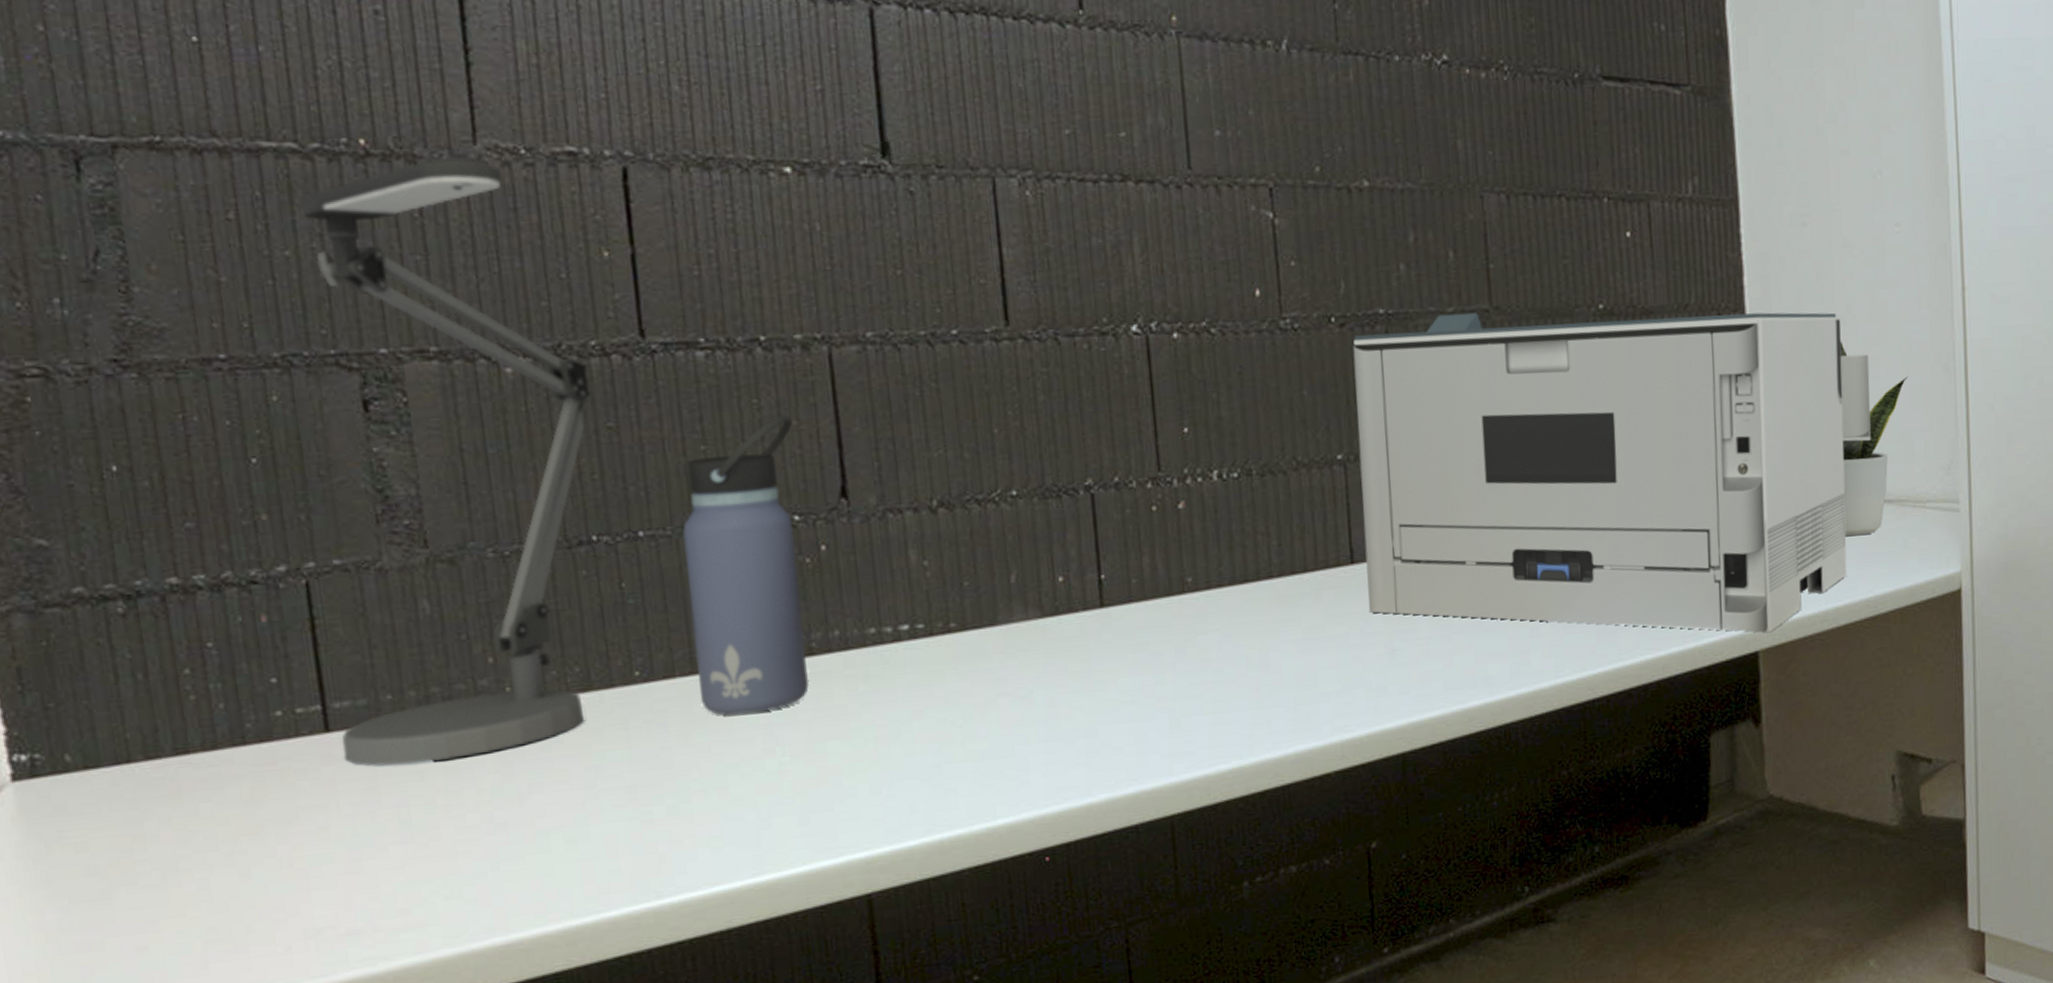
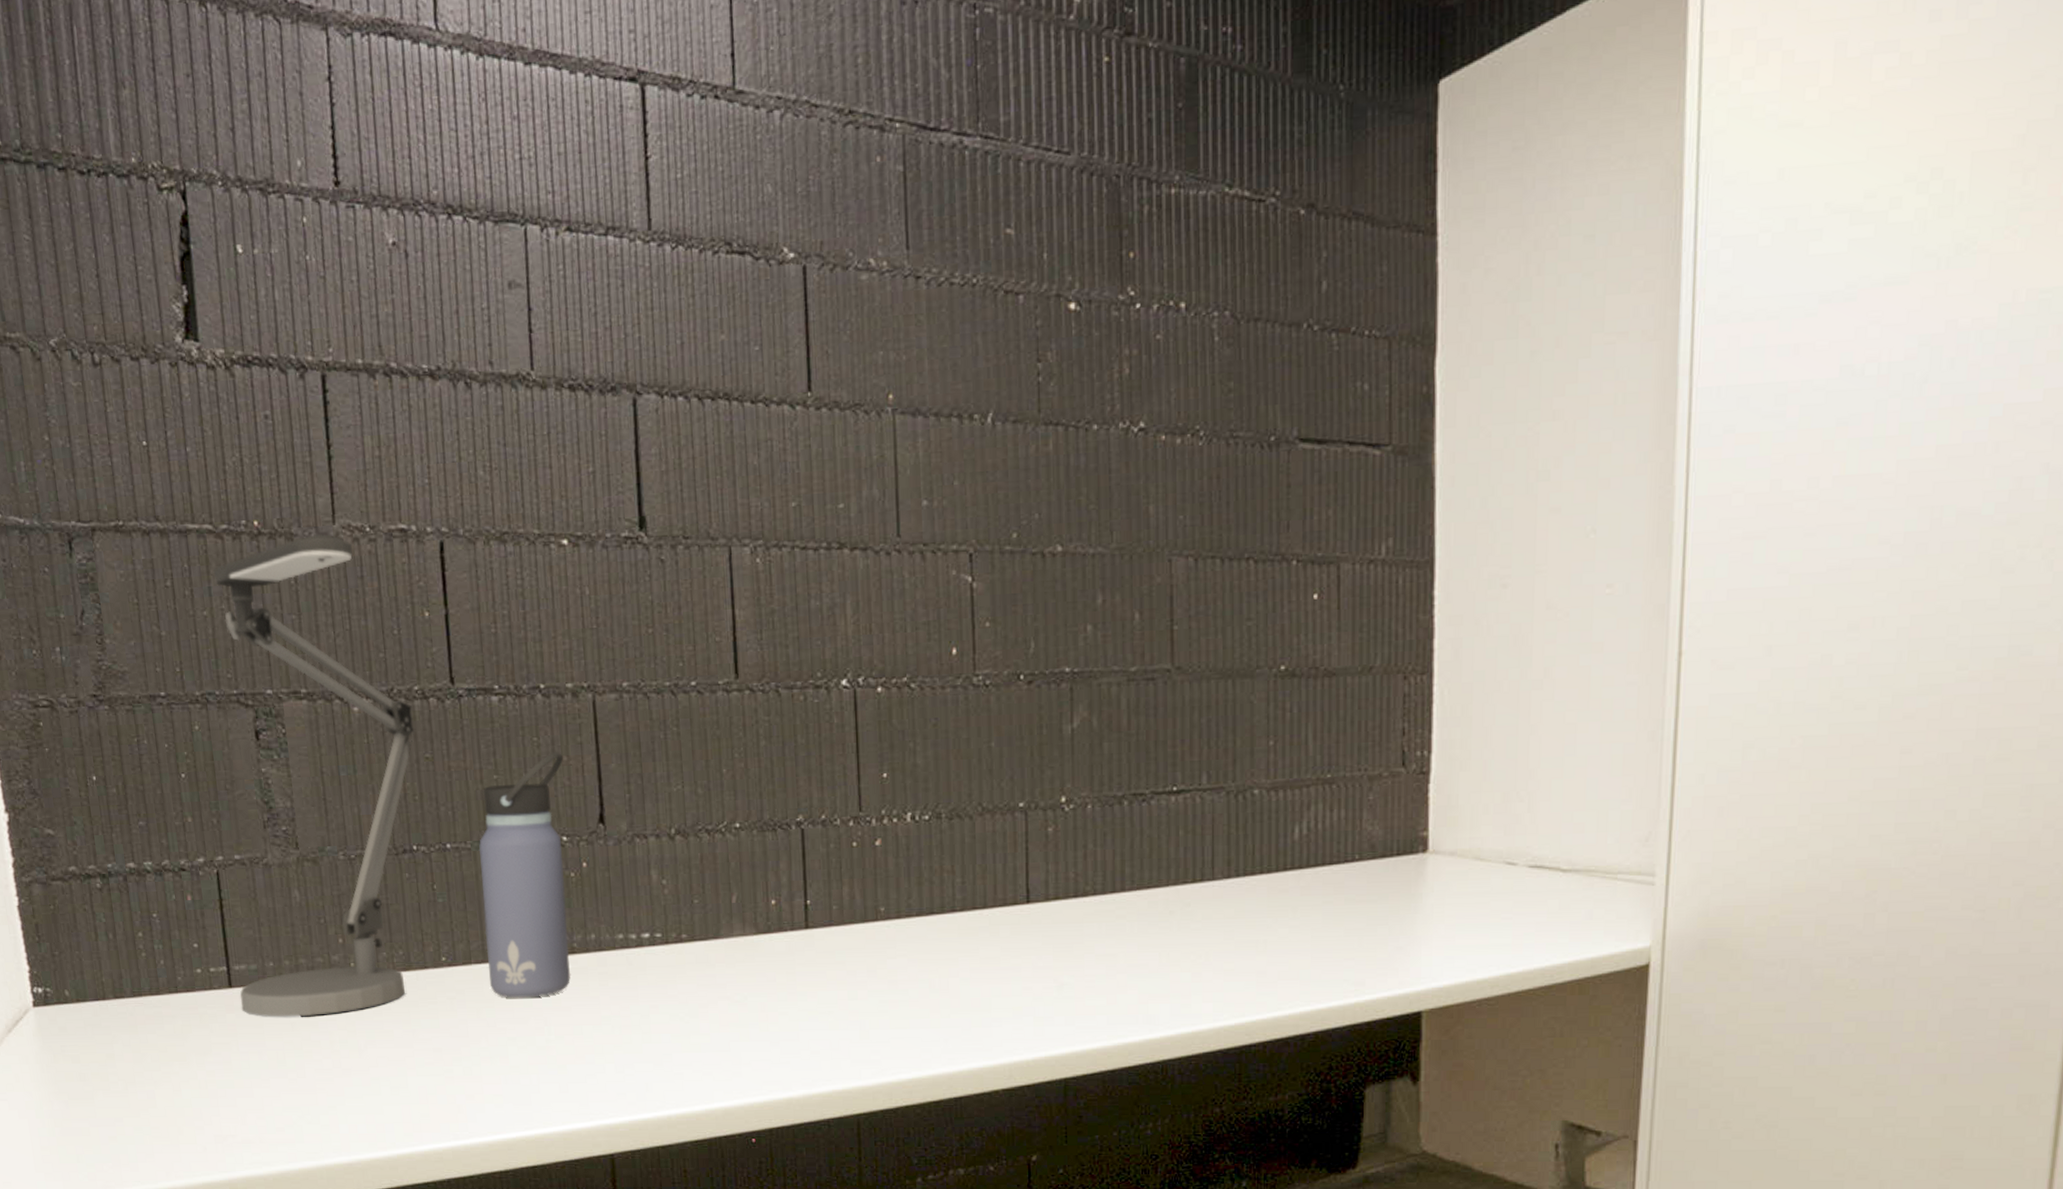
printer: present [1352,312,1871,633] -> none [1039,672,1565,993]
potted plant: present [1839,341,1909,536] -> none [1523,706,1609,904]

